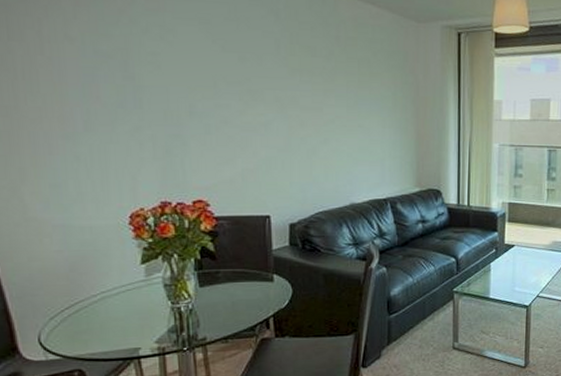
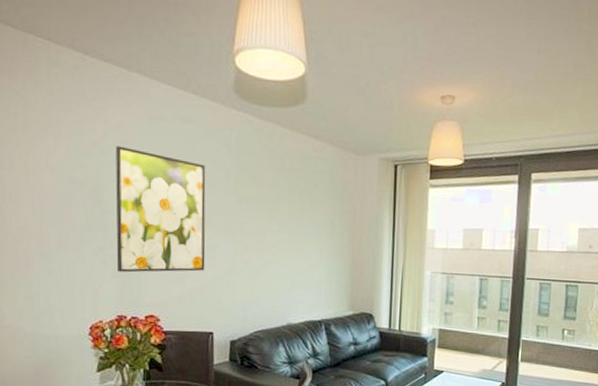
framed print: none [147,13,257,155] -> present [115,146,206,273]

